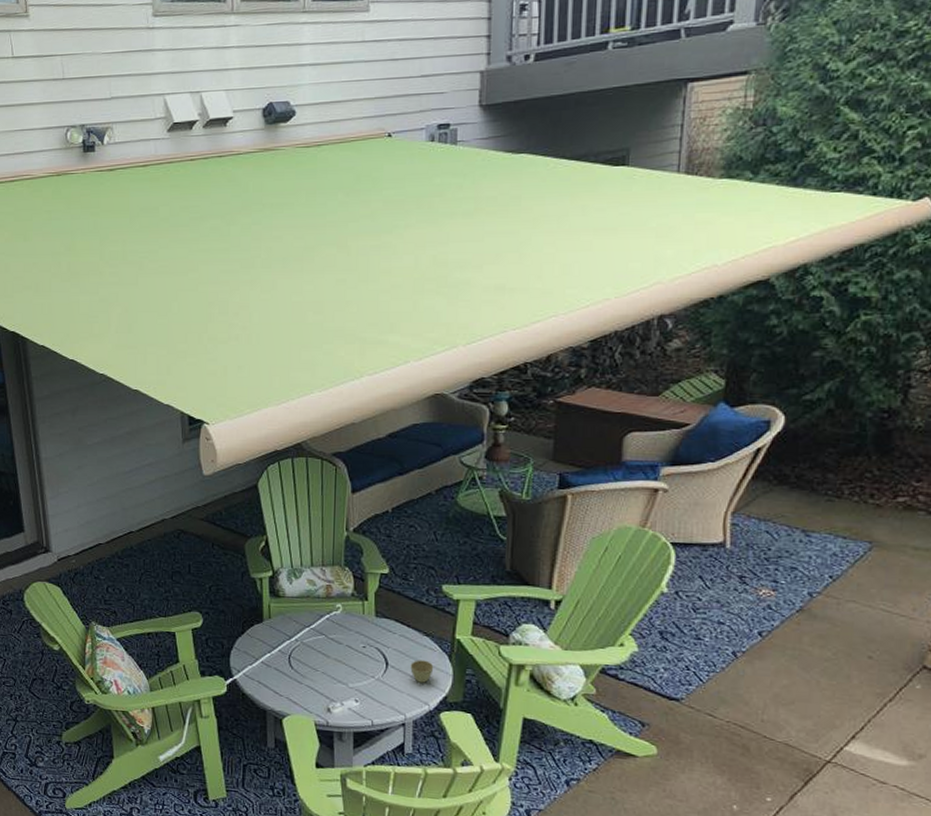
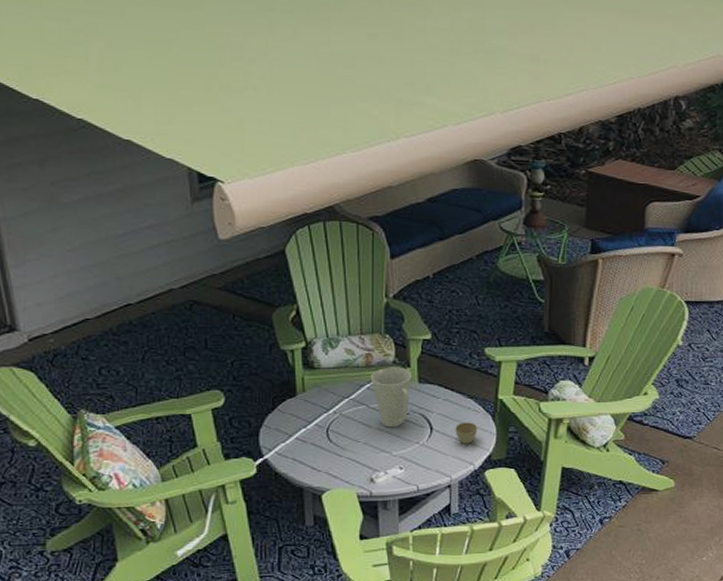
pitcher: none [330,599,369,660] -> present [370,367,411,428]

